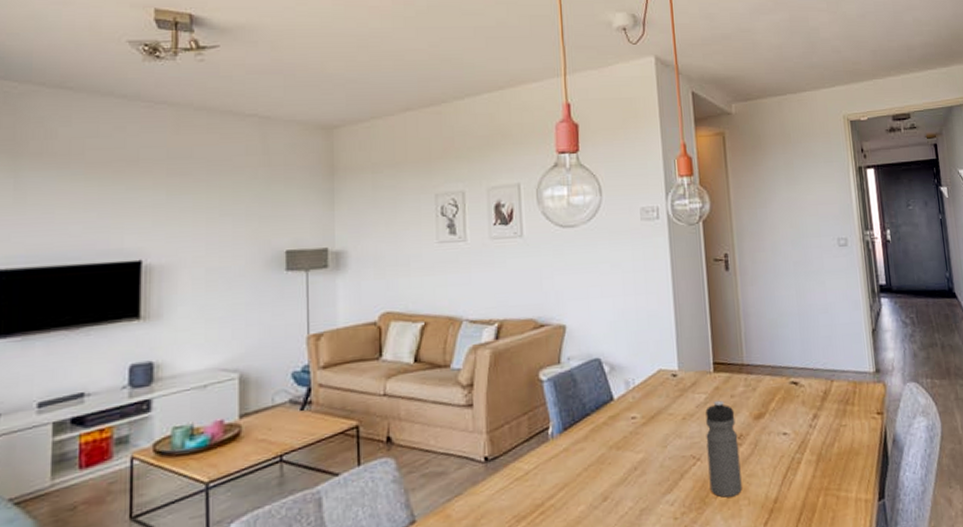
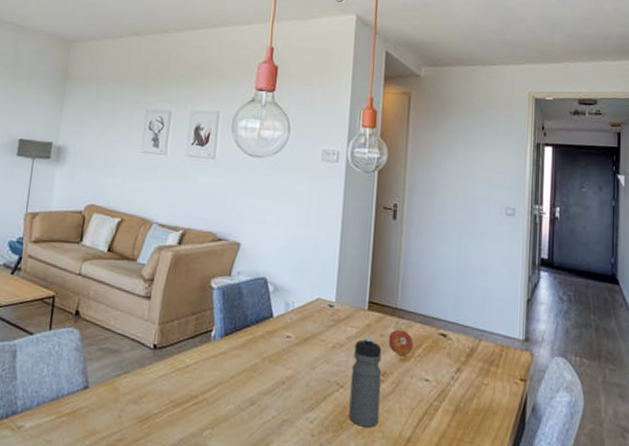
fruit: none [740,386,766,415] -> present [389,329,414,357]

